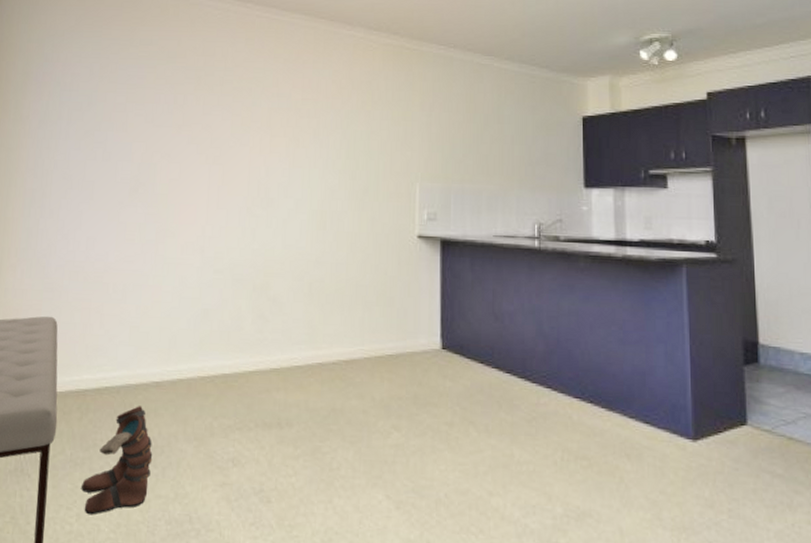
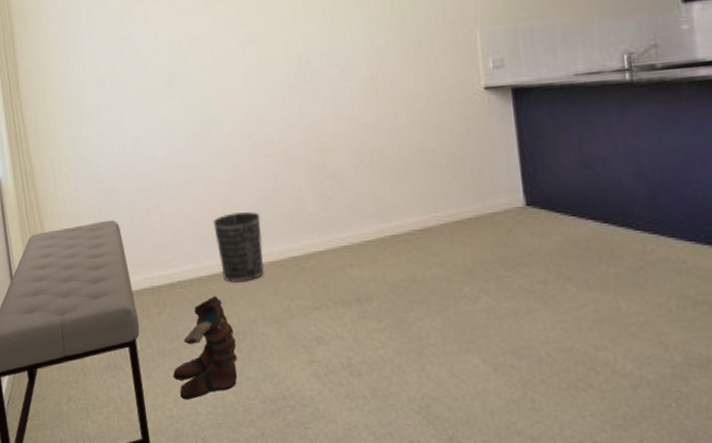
wastebasket: none [151,323,199,395] -> present [213,212,265,283]

